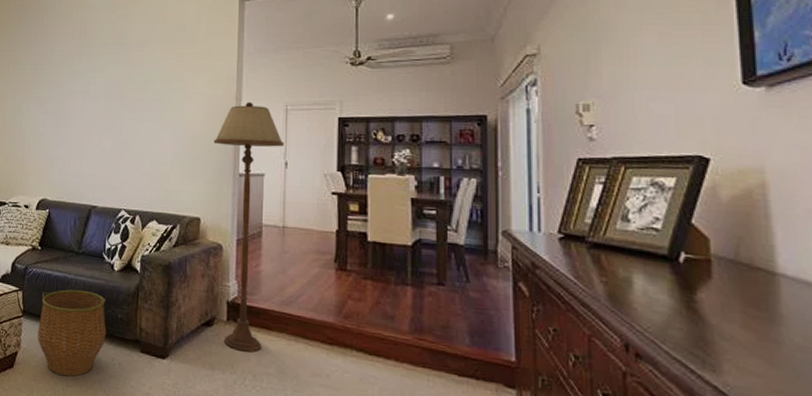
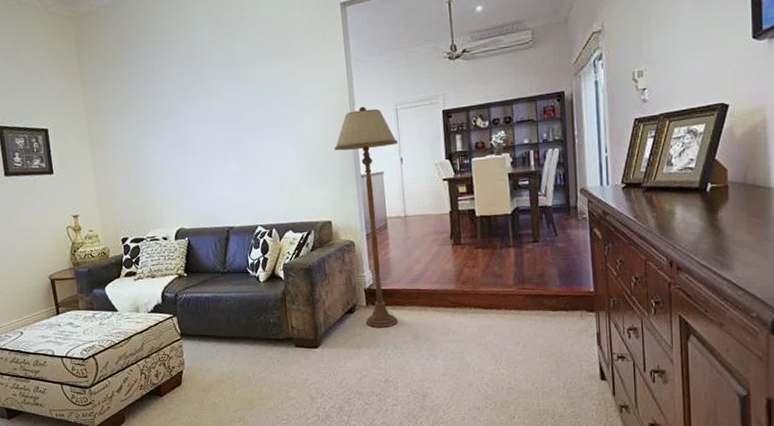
basket: present [37,289,107,377] -> none [196,305,262,382]

